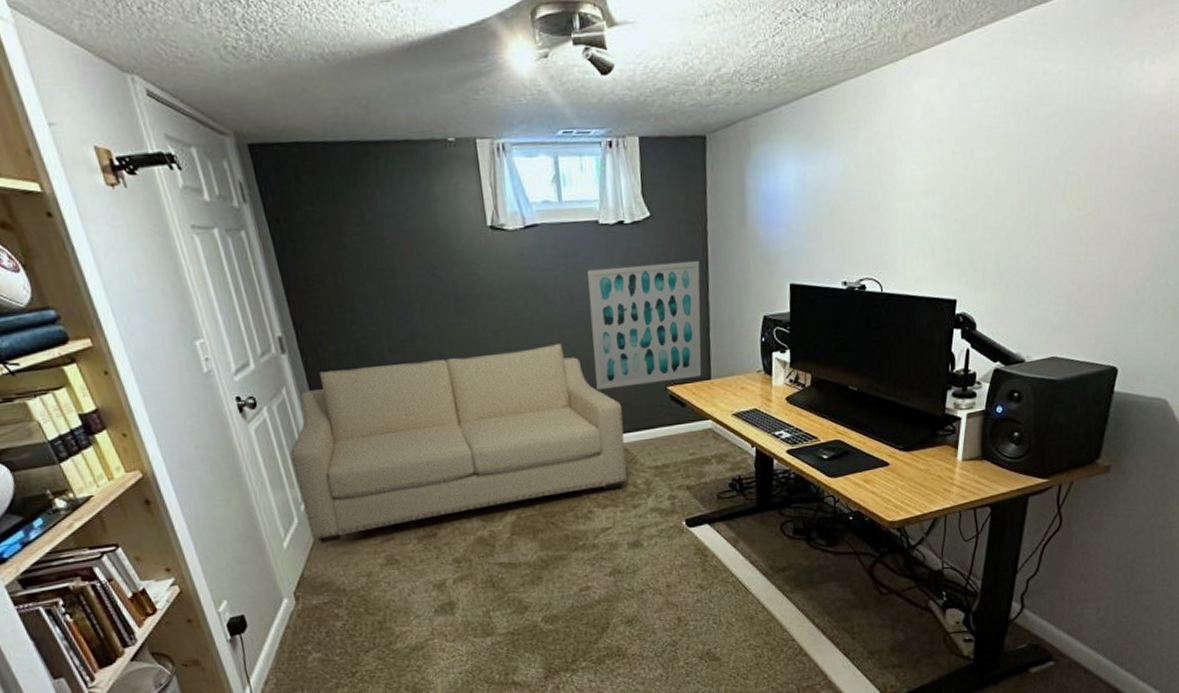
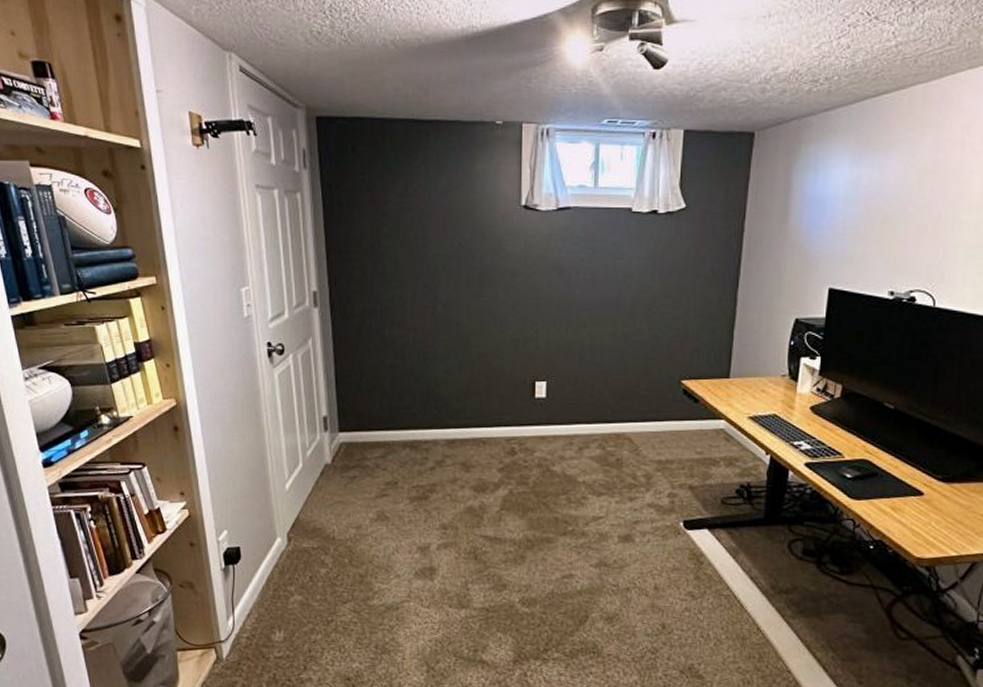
sofa: present [289,343,627,544] -> none [305,324,631,490]
wall art: present [587,260,702,390] -> none [608,255,732,376]

